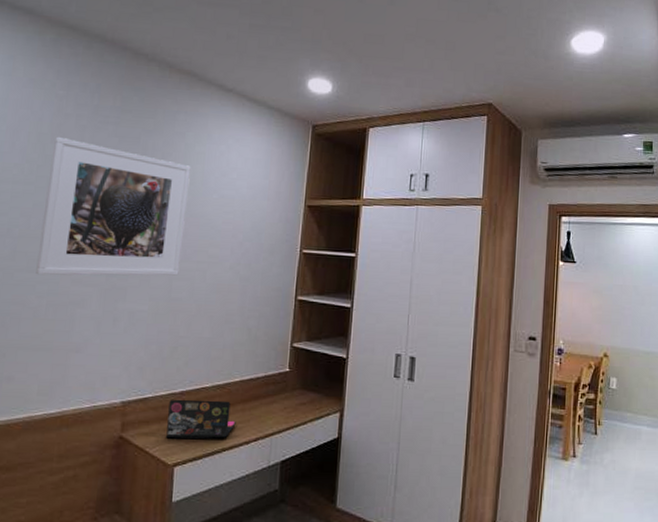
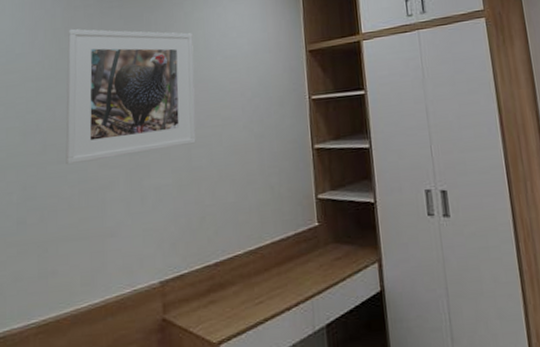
laptop: present [165,399,236,440] -> none [205,266,274,315]

